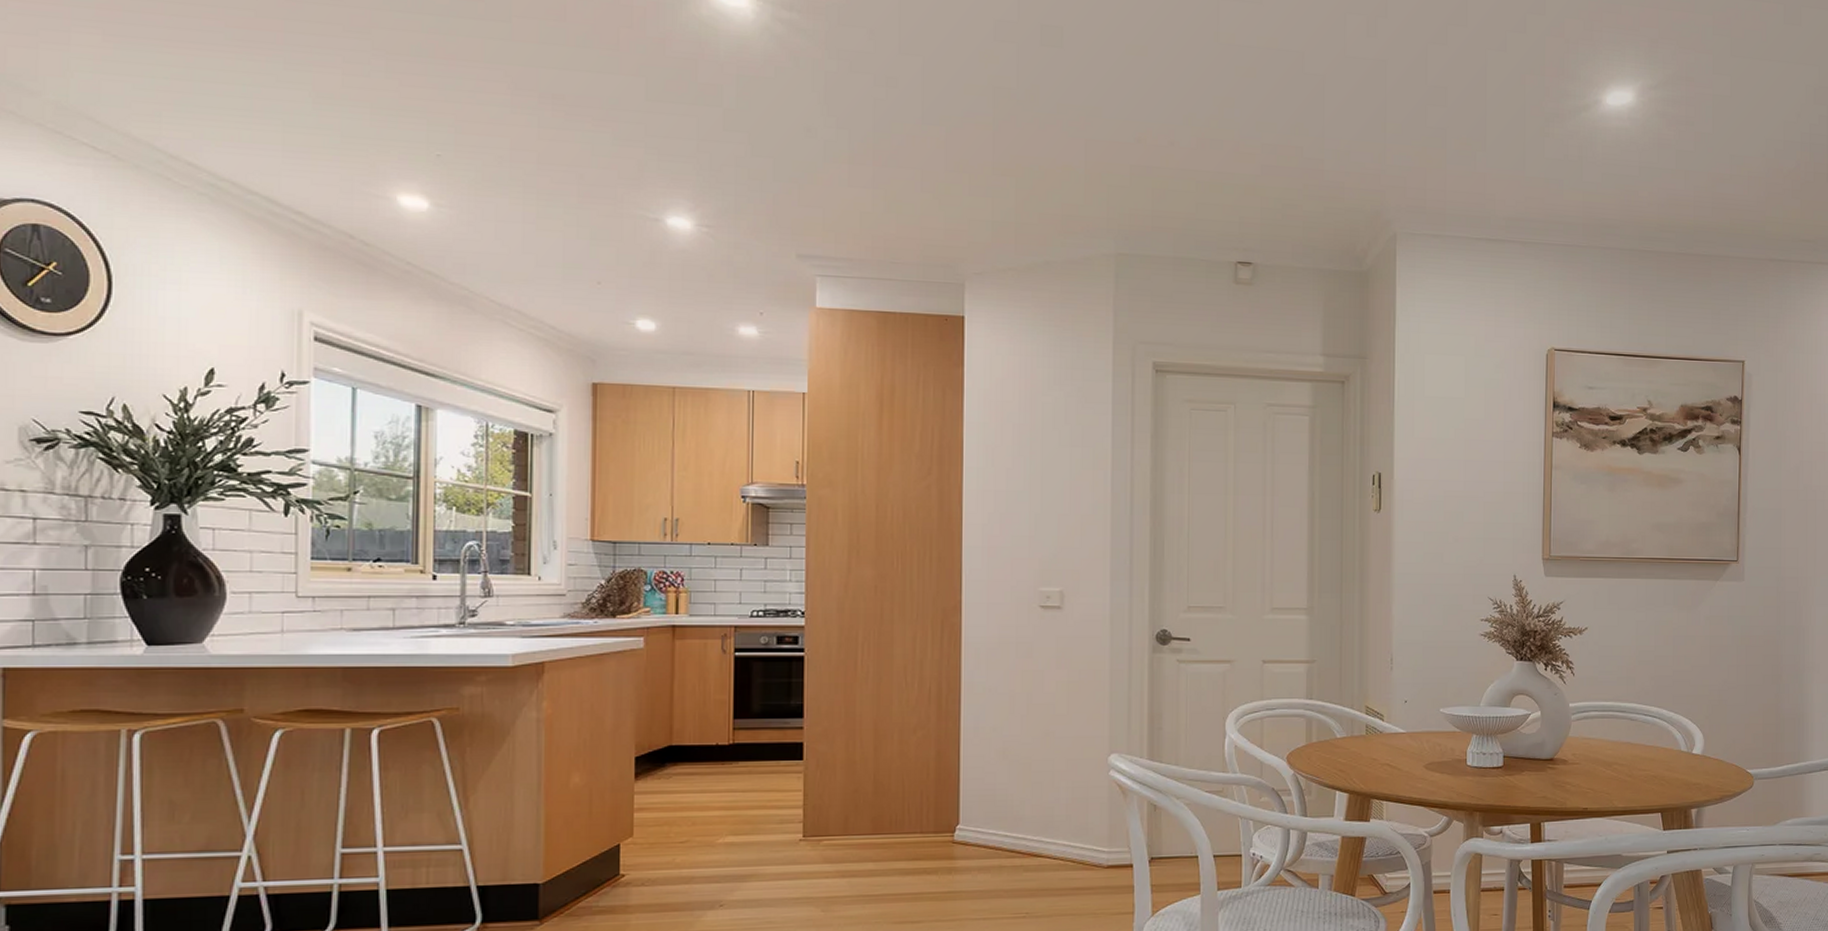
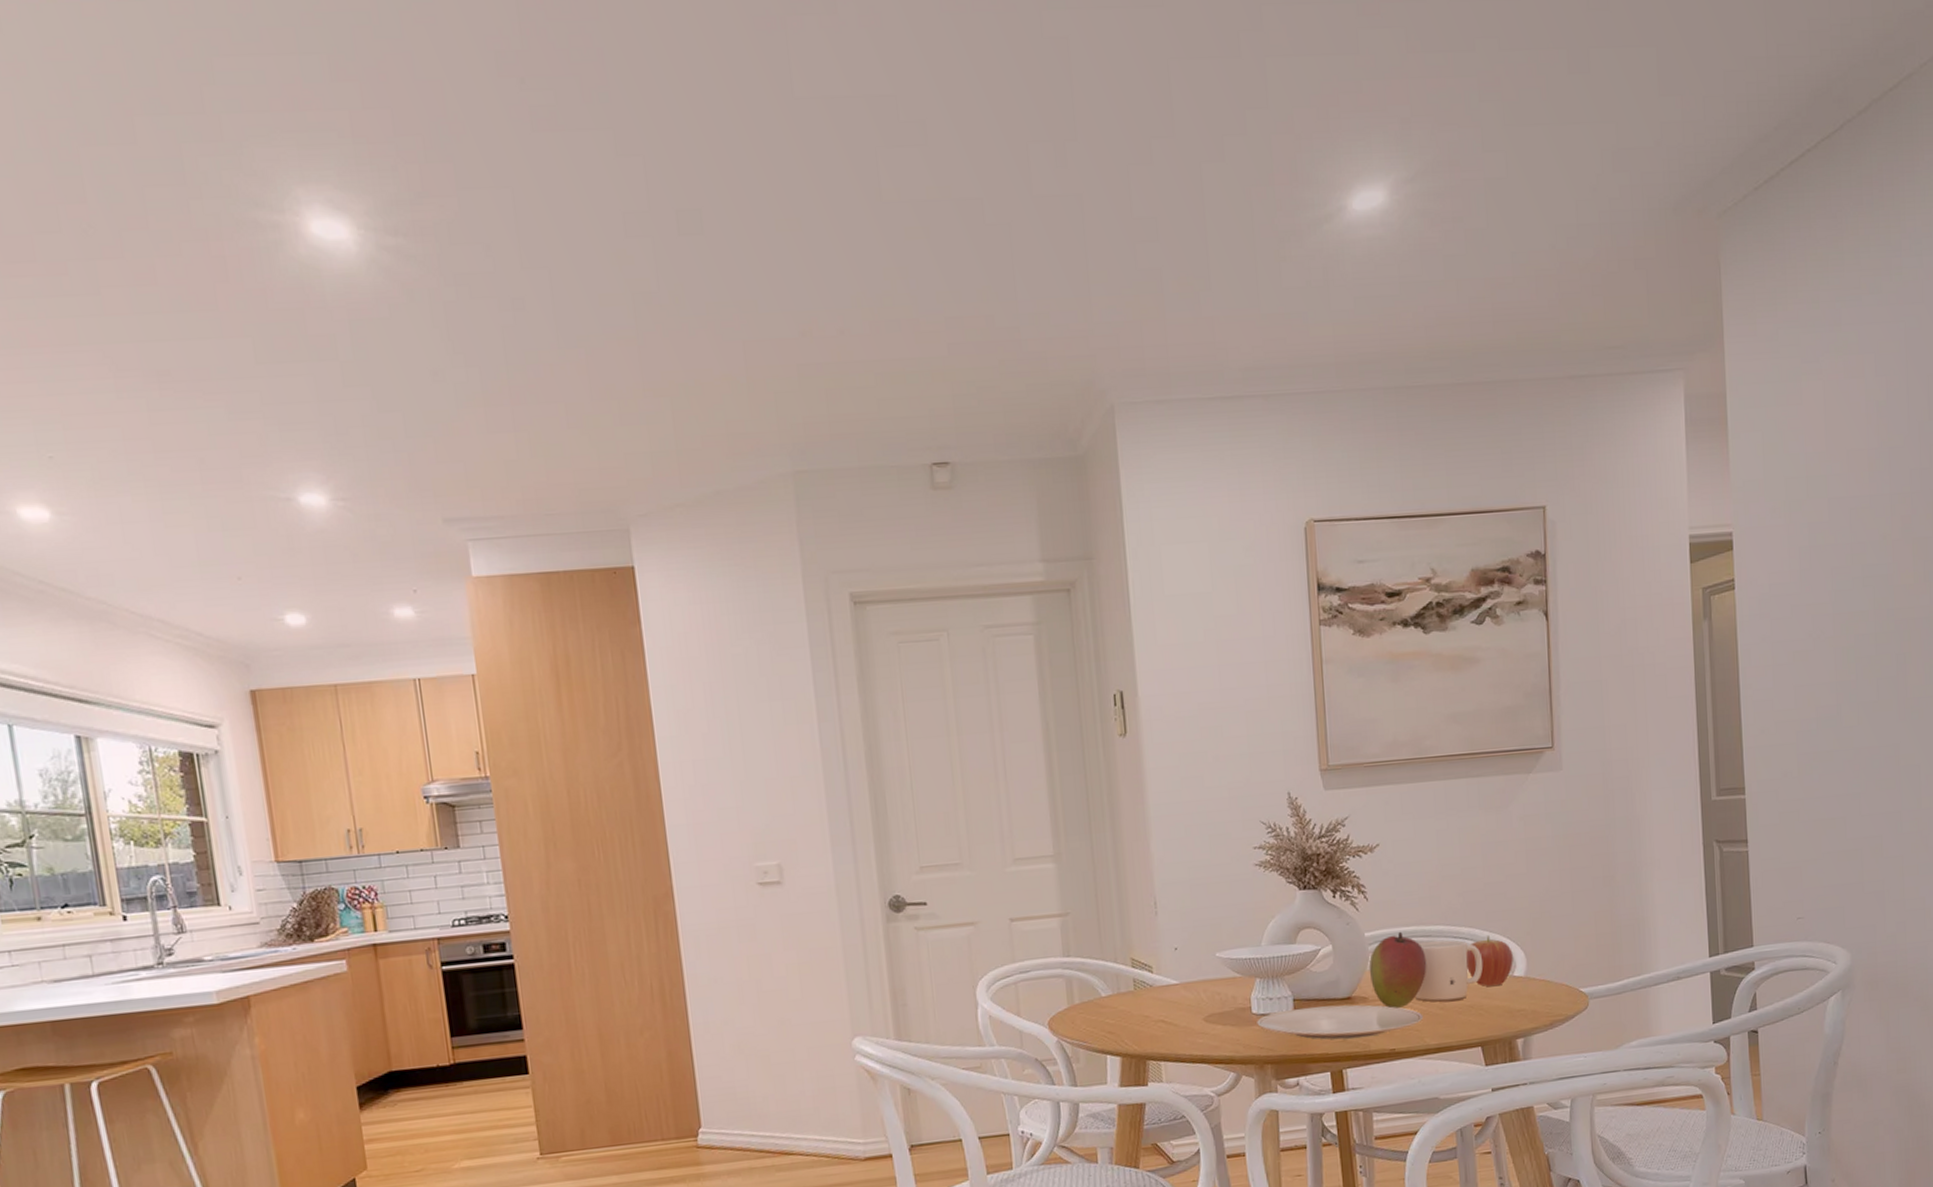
plate: none [1470,764,1614,796] -> present [1257,1005,1424,1040]
fruit: none [1570,705,1620,772] -> present [1369,931,1427,1009]
mug: none [1608,716,1668,771] -> present [1415,940,1483,1002]
fruit: none [1654,716,1693,761] -> present [1466,936,1513,987]

